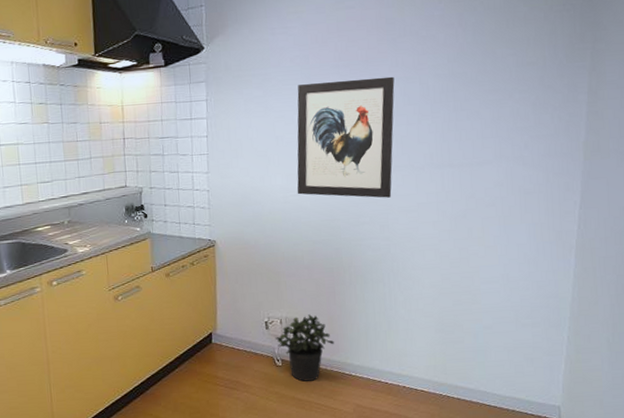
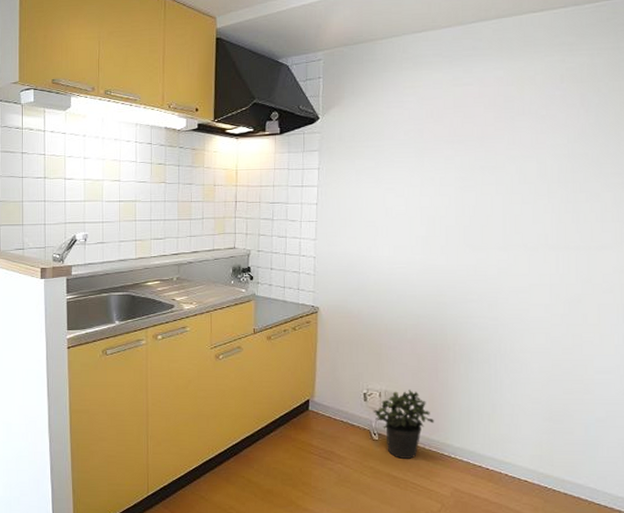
wall art: present [297,76,395,198] -> none [404,154,511,277]

